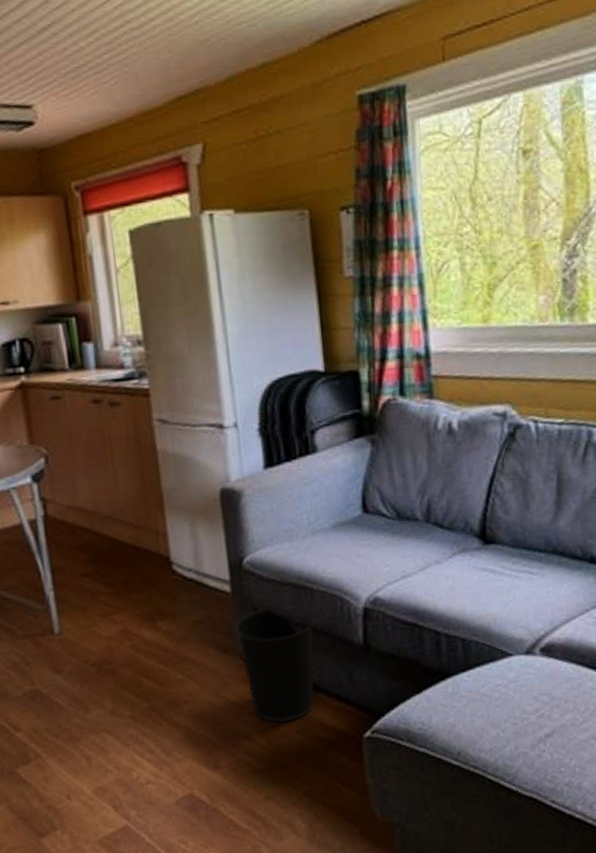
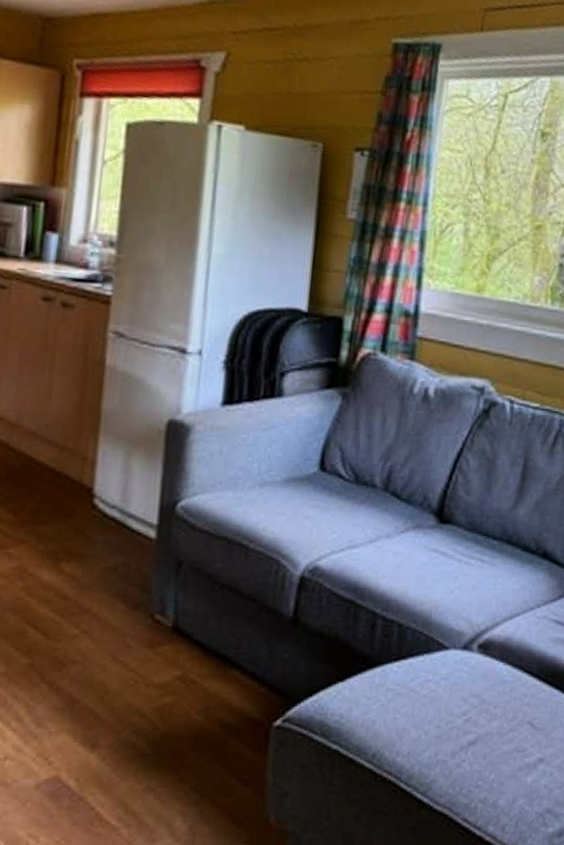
wastebasket: present [236,608,314,723] -> none [152,563,241,700]

